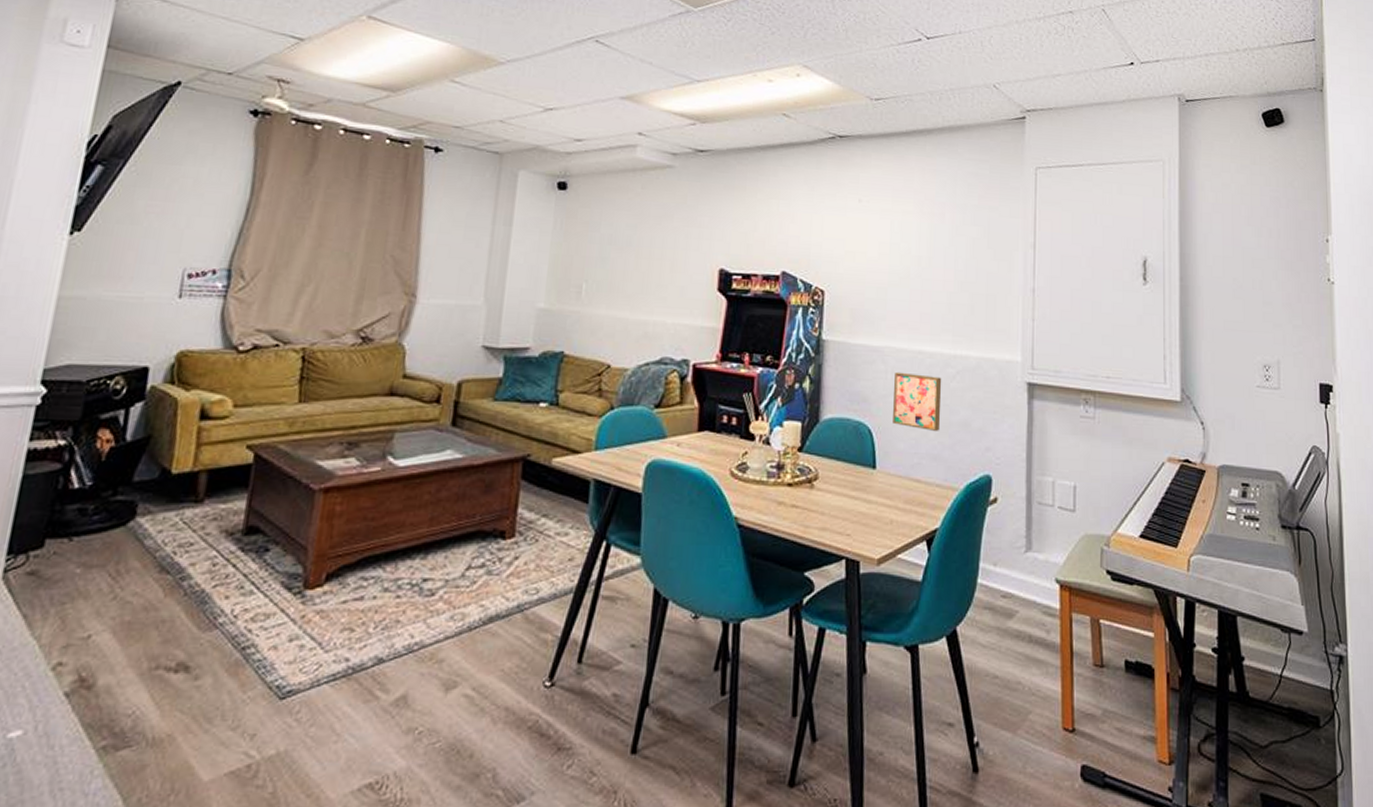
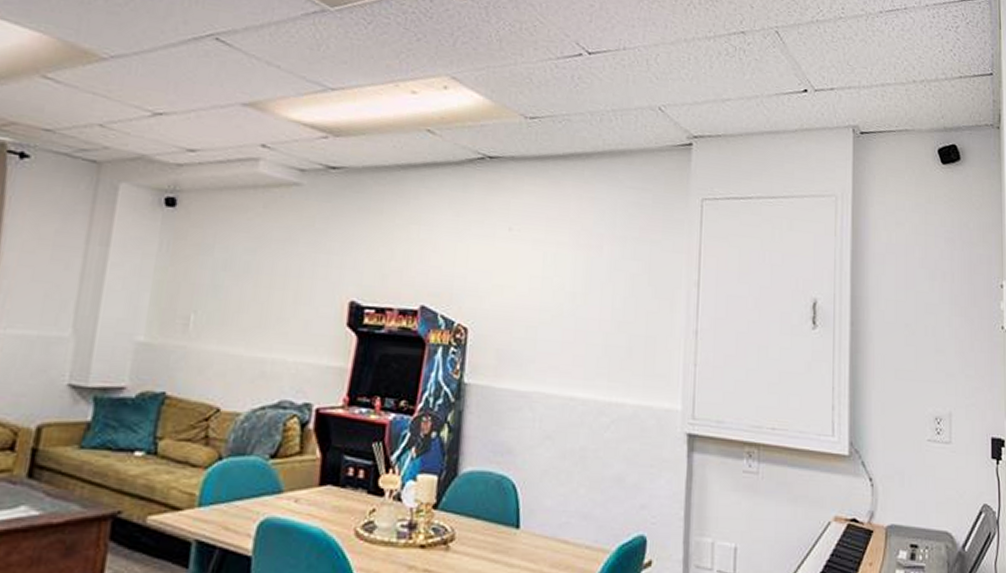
wall art: present [893,371,942,431] -> none [540,420,595,486]

